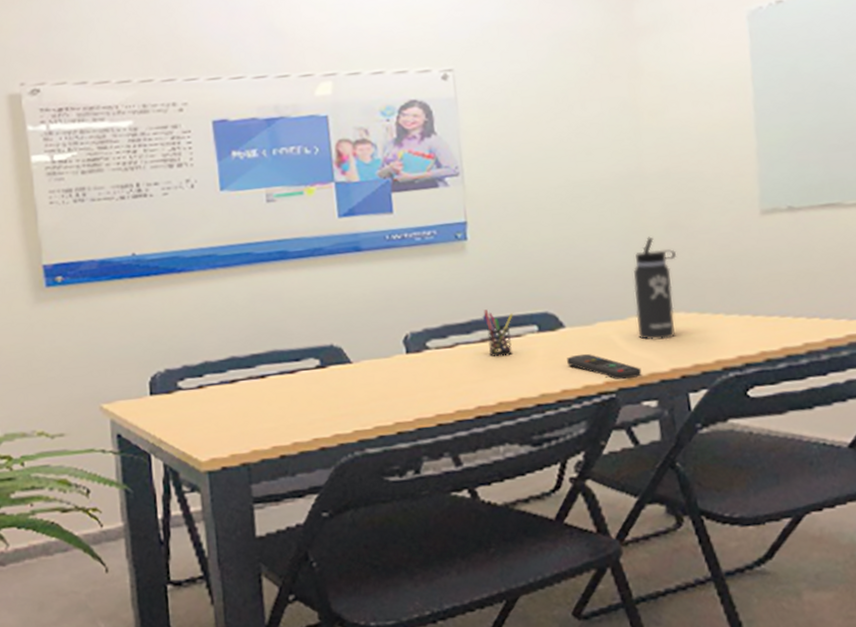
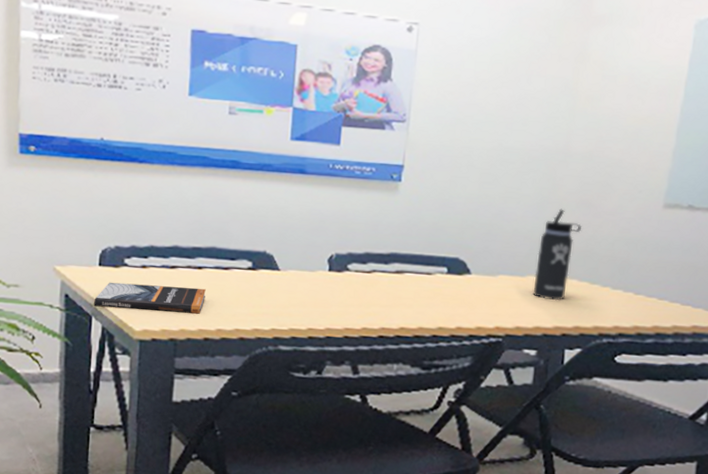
book: none [150,399,274,442] -> present [94,282,206,314]
pen holder: present [482,309,513,357] -> none [400,246,428,290]
remote control: present [567,353,642,380] -> none [466,299,529,328]

